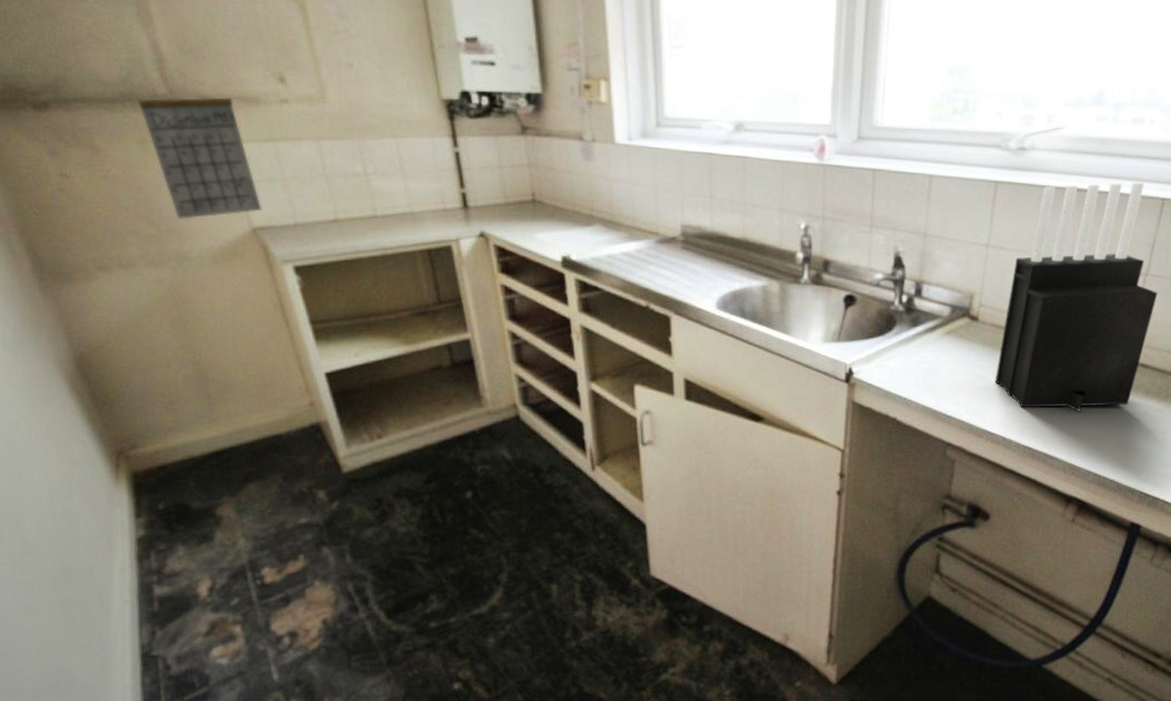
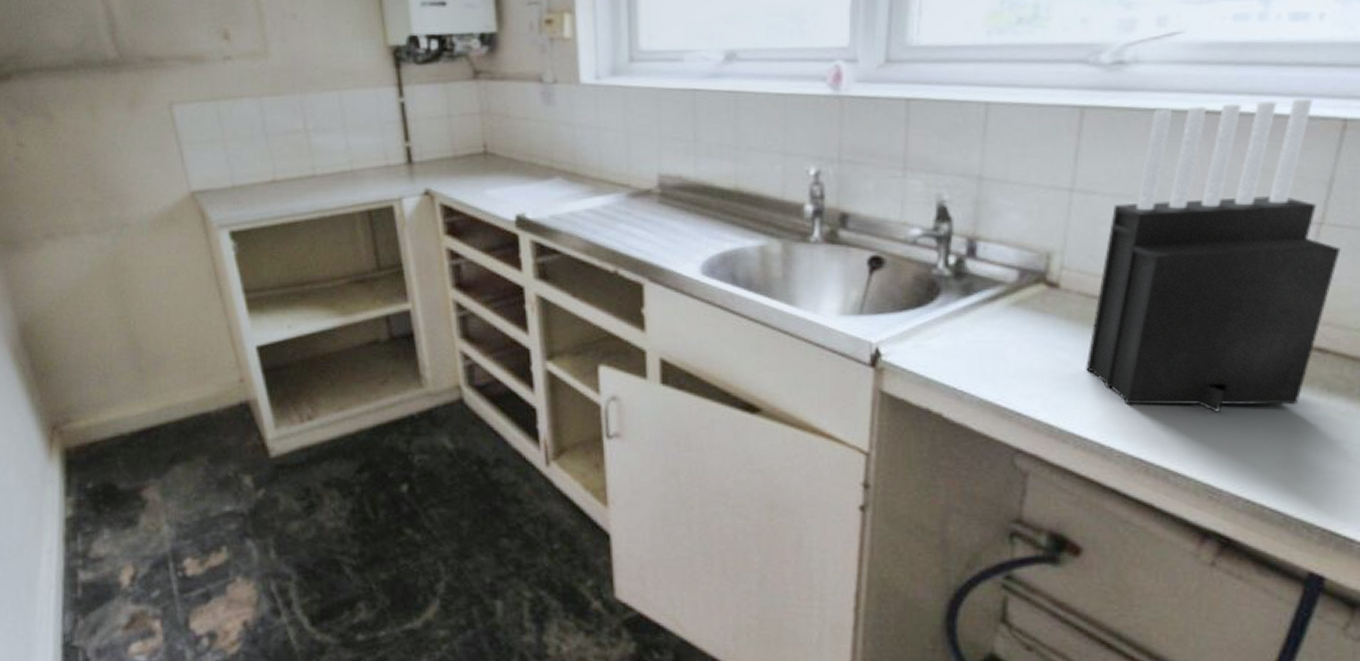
calendar: present [138,70,263,219] -> none [90,33,202,185]

